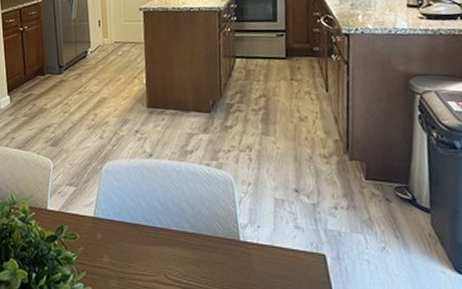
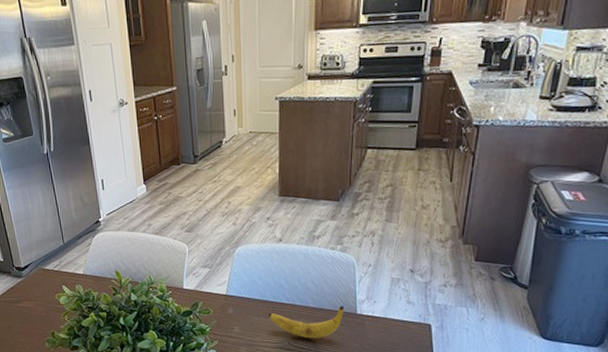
banana: none [140,231,226,271] -> present [268,306,345,339]

